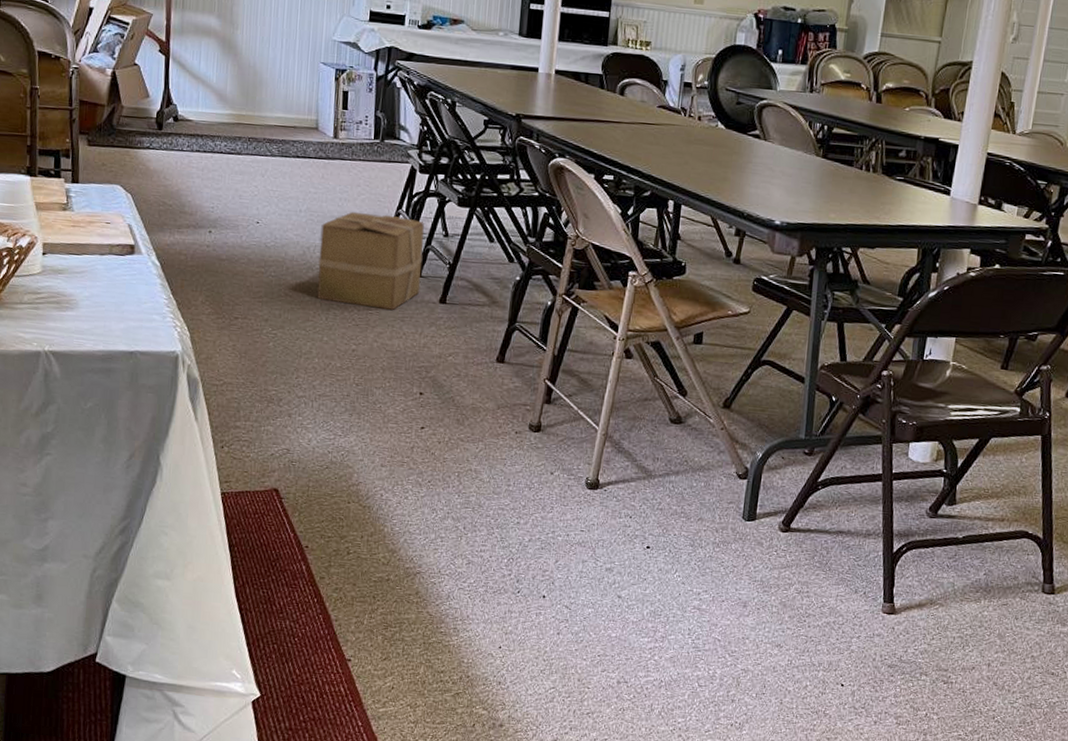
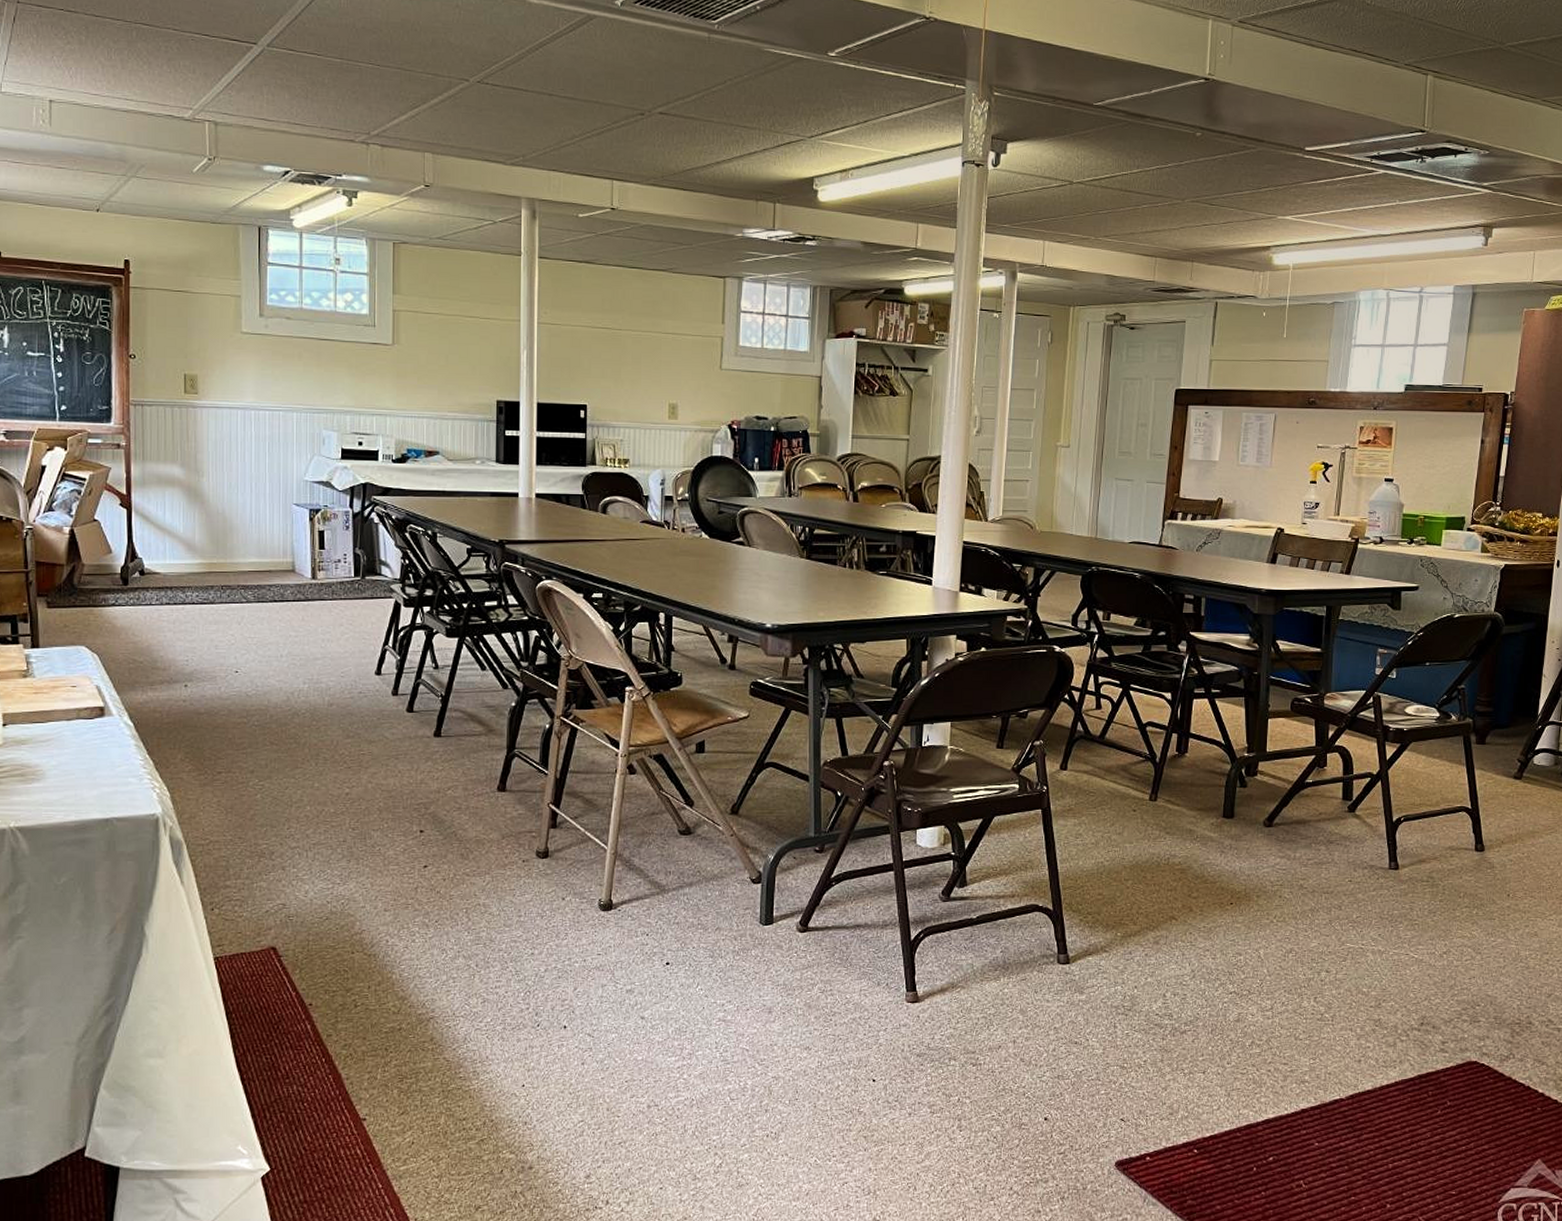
cardboard box: present [316,211,424,310] -> none [304,652,413,748]

